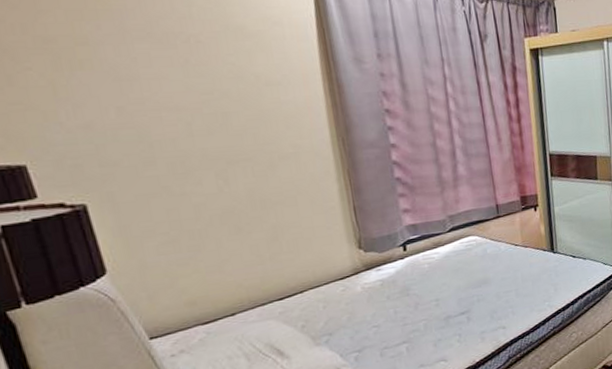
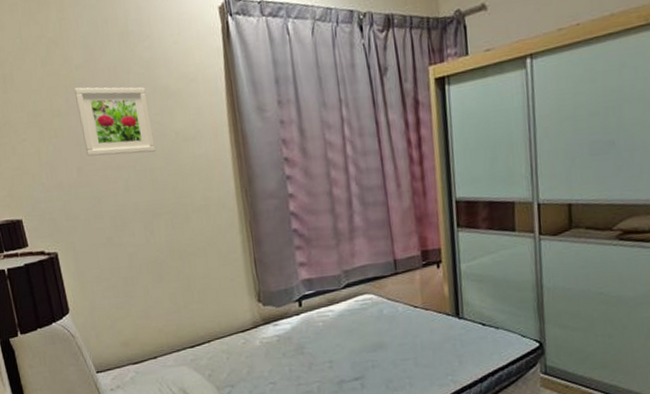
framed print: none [109,15,229,95] -> present [74,87,155,157]

